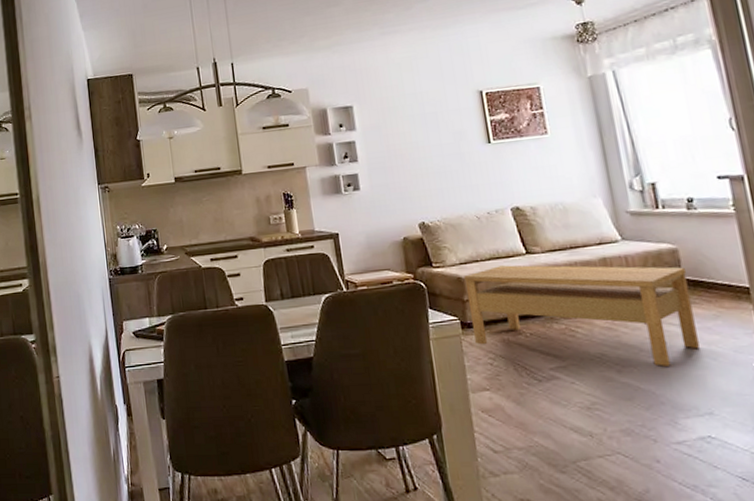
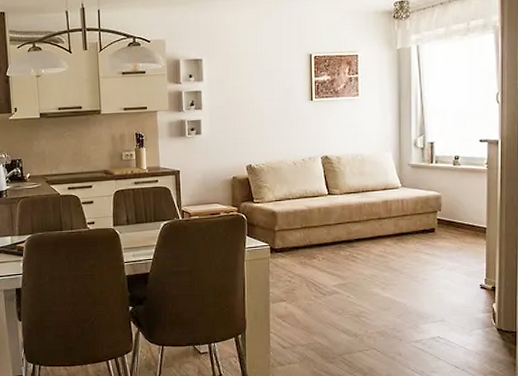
coffee table: present [464,265,701,366] -> none [277,203,444,285]

